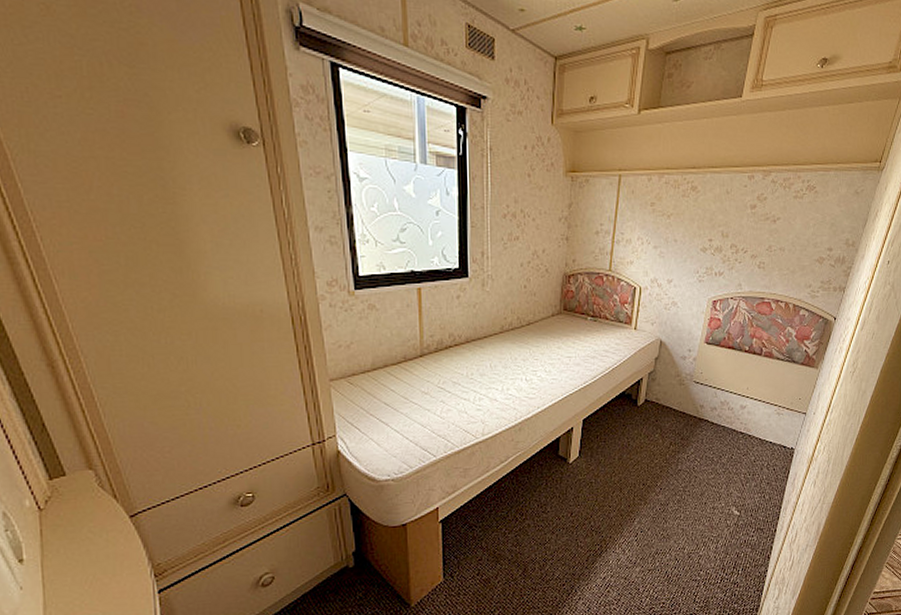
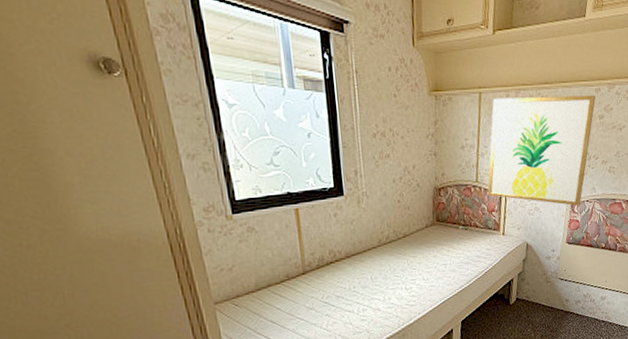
wall art: none [620,182,749,303] -> present [487,94,596,206]

